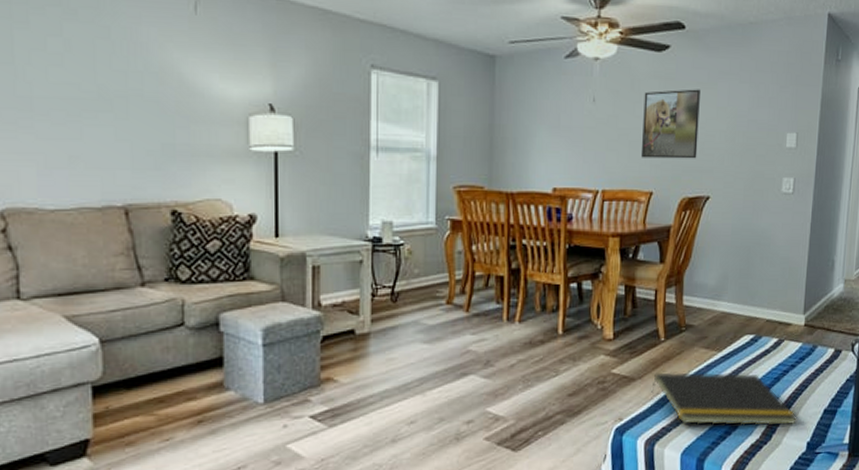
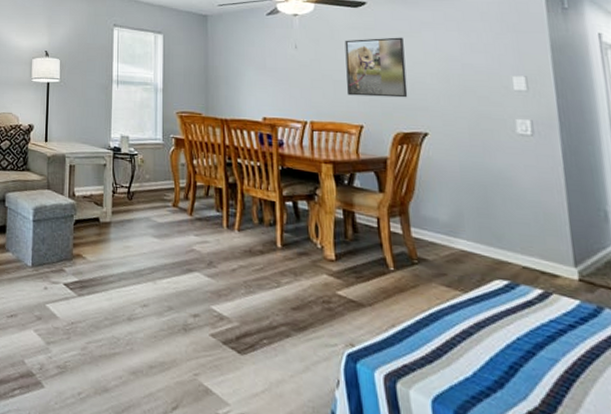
notepad: present [651,372,797,426] -> none [385,303,593,401]

